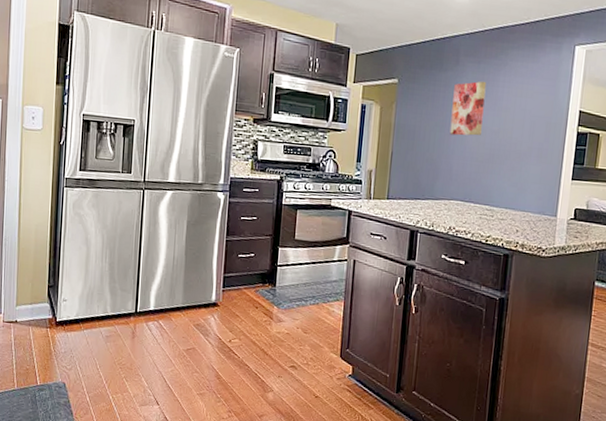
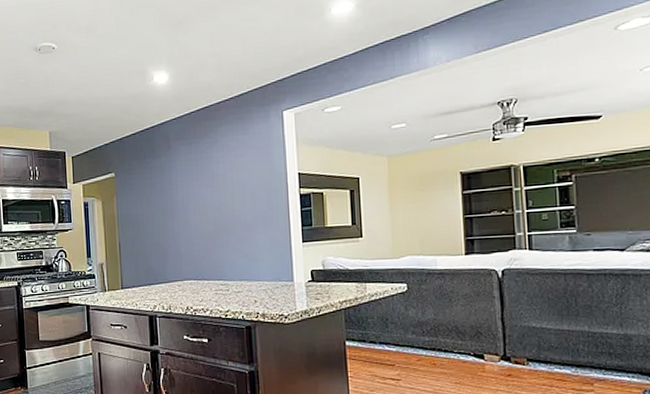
wall art: present [449,81,487,136] -> none [170,160,203,218]

